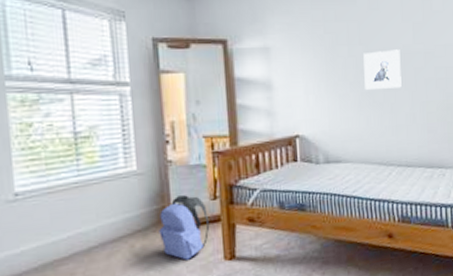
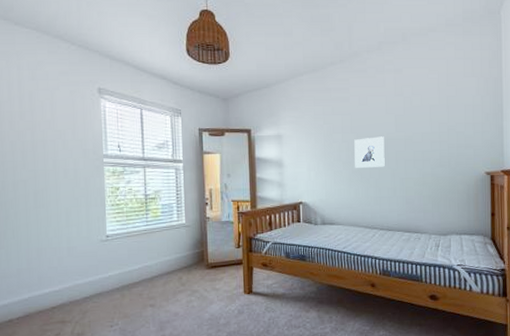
backpack: present [159,195,210,260] -> none [199,243,235,291]

